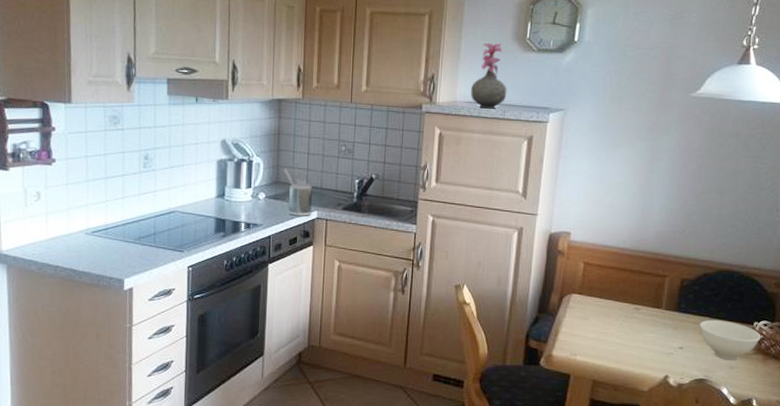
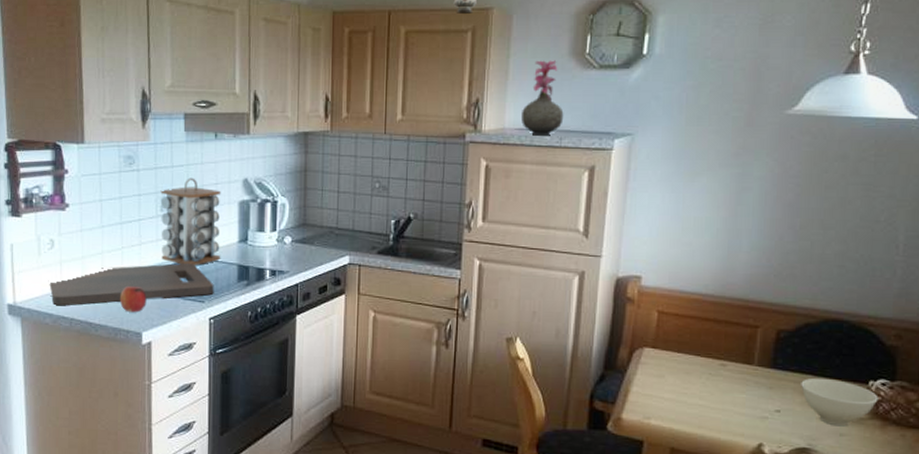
cutting board: none [34,215,193,254] -> present [48,262,214,306]
fruit: none [103,237,129,261] -> present [119,286,147,313]
spice rack: none [143,137,201,218] -> present [160,177,221,265]
soap dispenser: present [283,167,312,216] -> none [311,208,343,262]

